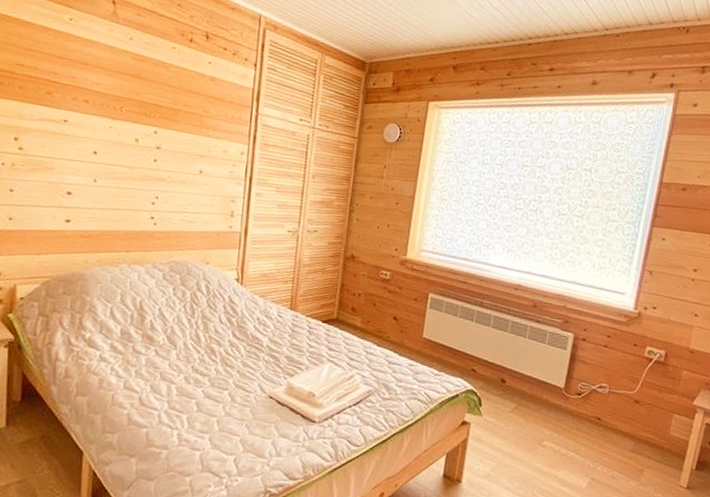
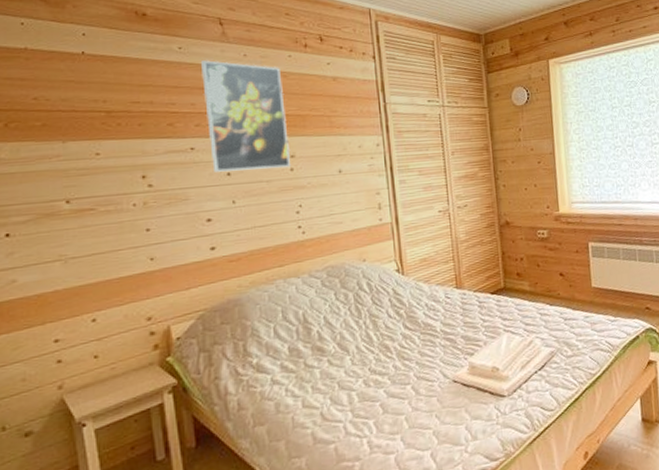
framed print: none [81,36,163,159] -> present [200,60,292,172]

